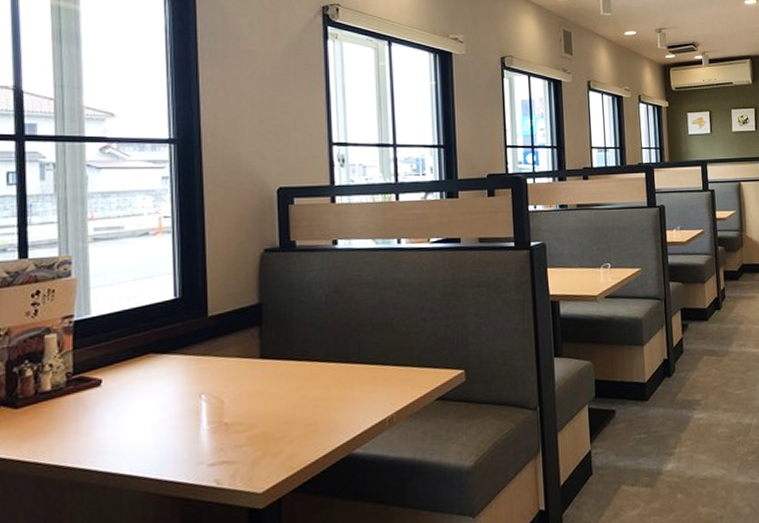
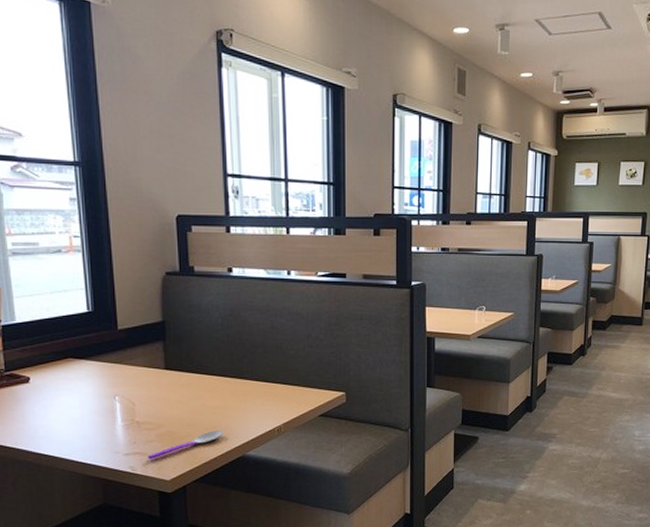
spoon: none [236,426,327,469] -> present [148,430,224,459]

